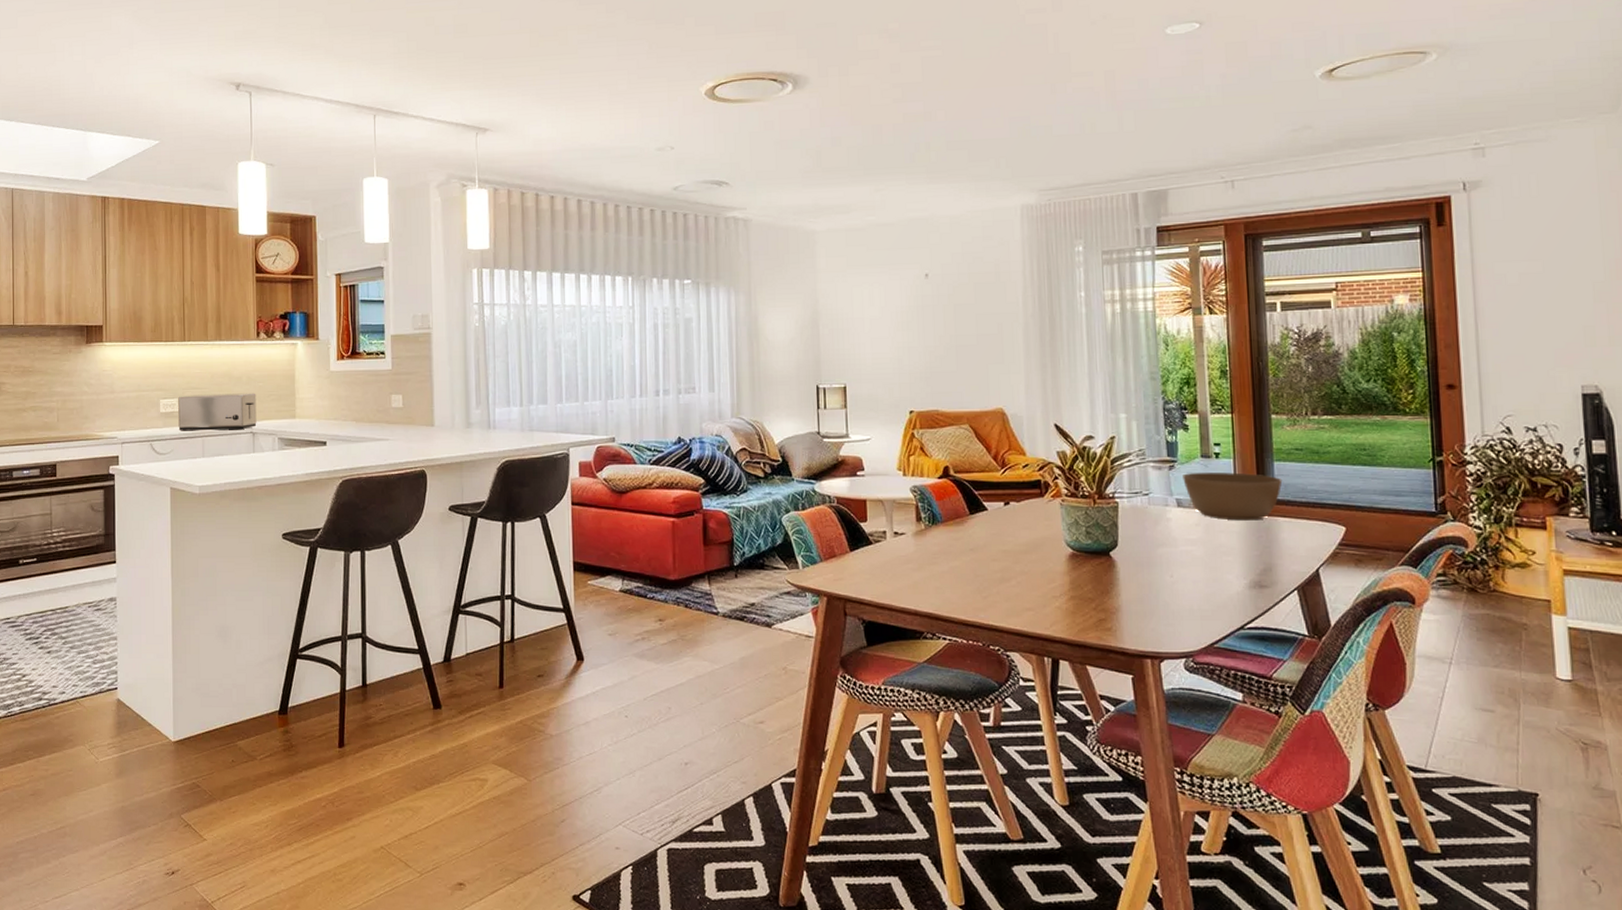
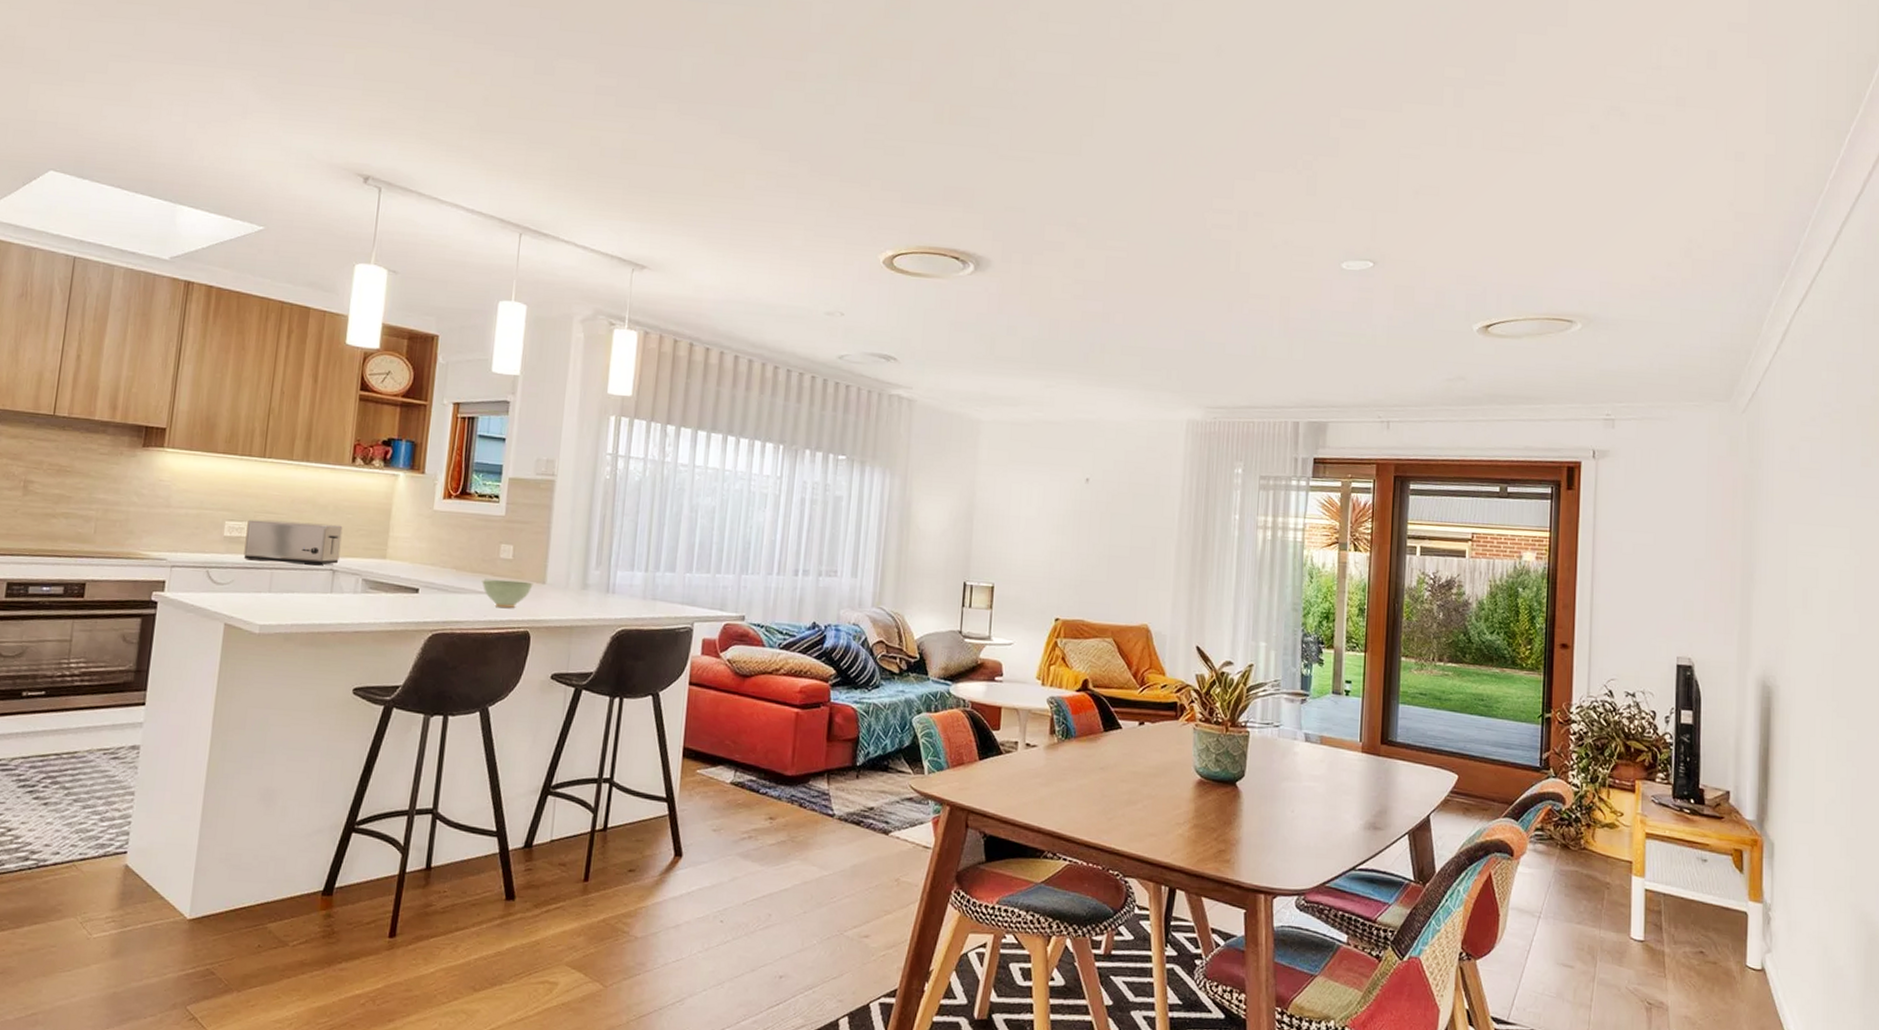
bowl: none [379,426,424,451] -> present [482,579,533,608]
bowl: present [1183,472,1283,521] -> none [1313,708,1405,762]

